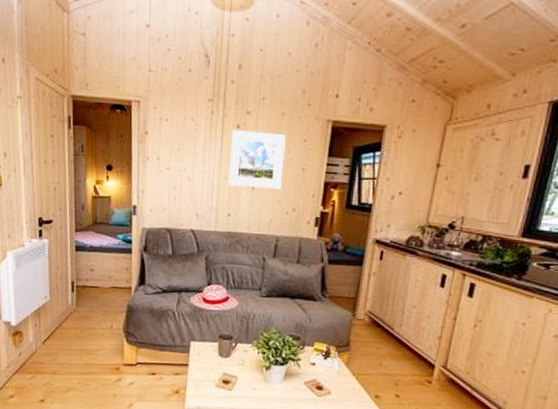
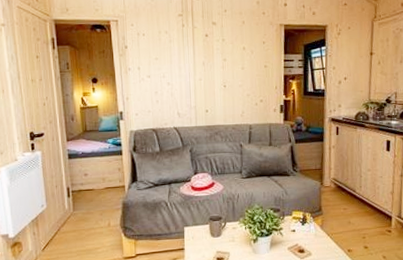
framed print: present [228,129,286,190] -> none [202,38,249,86]

